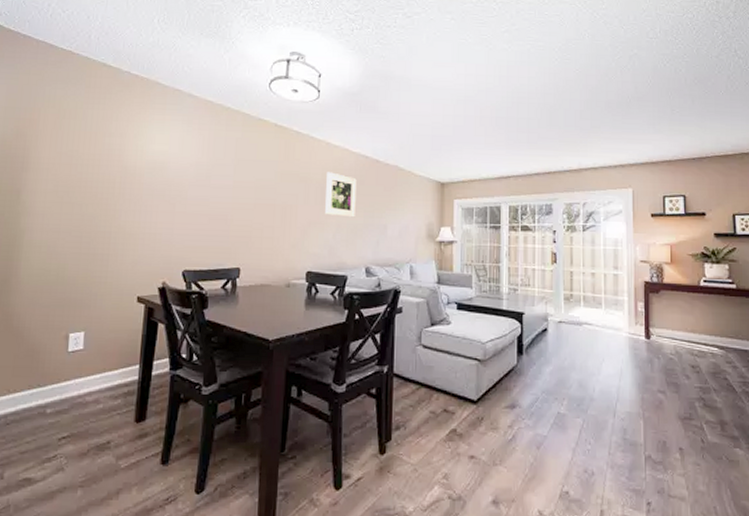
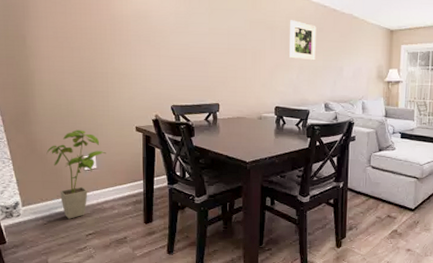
house plant: none [23,300,98,417] -> present [46,130,106,219]

